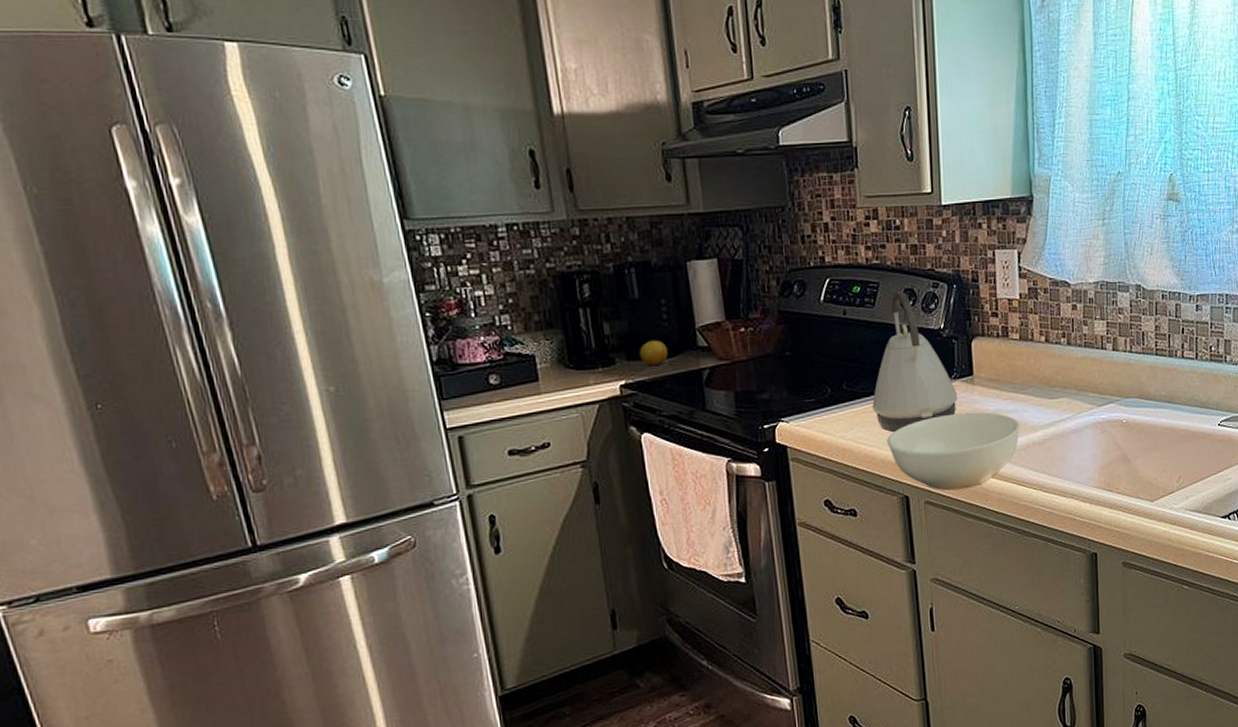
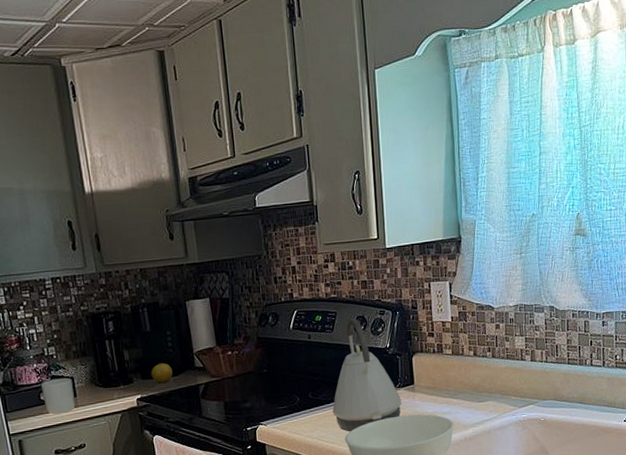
mug: none [489,355,537,404] -> present [40,377,76,415]

